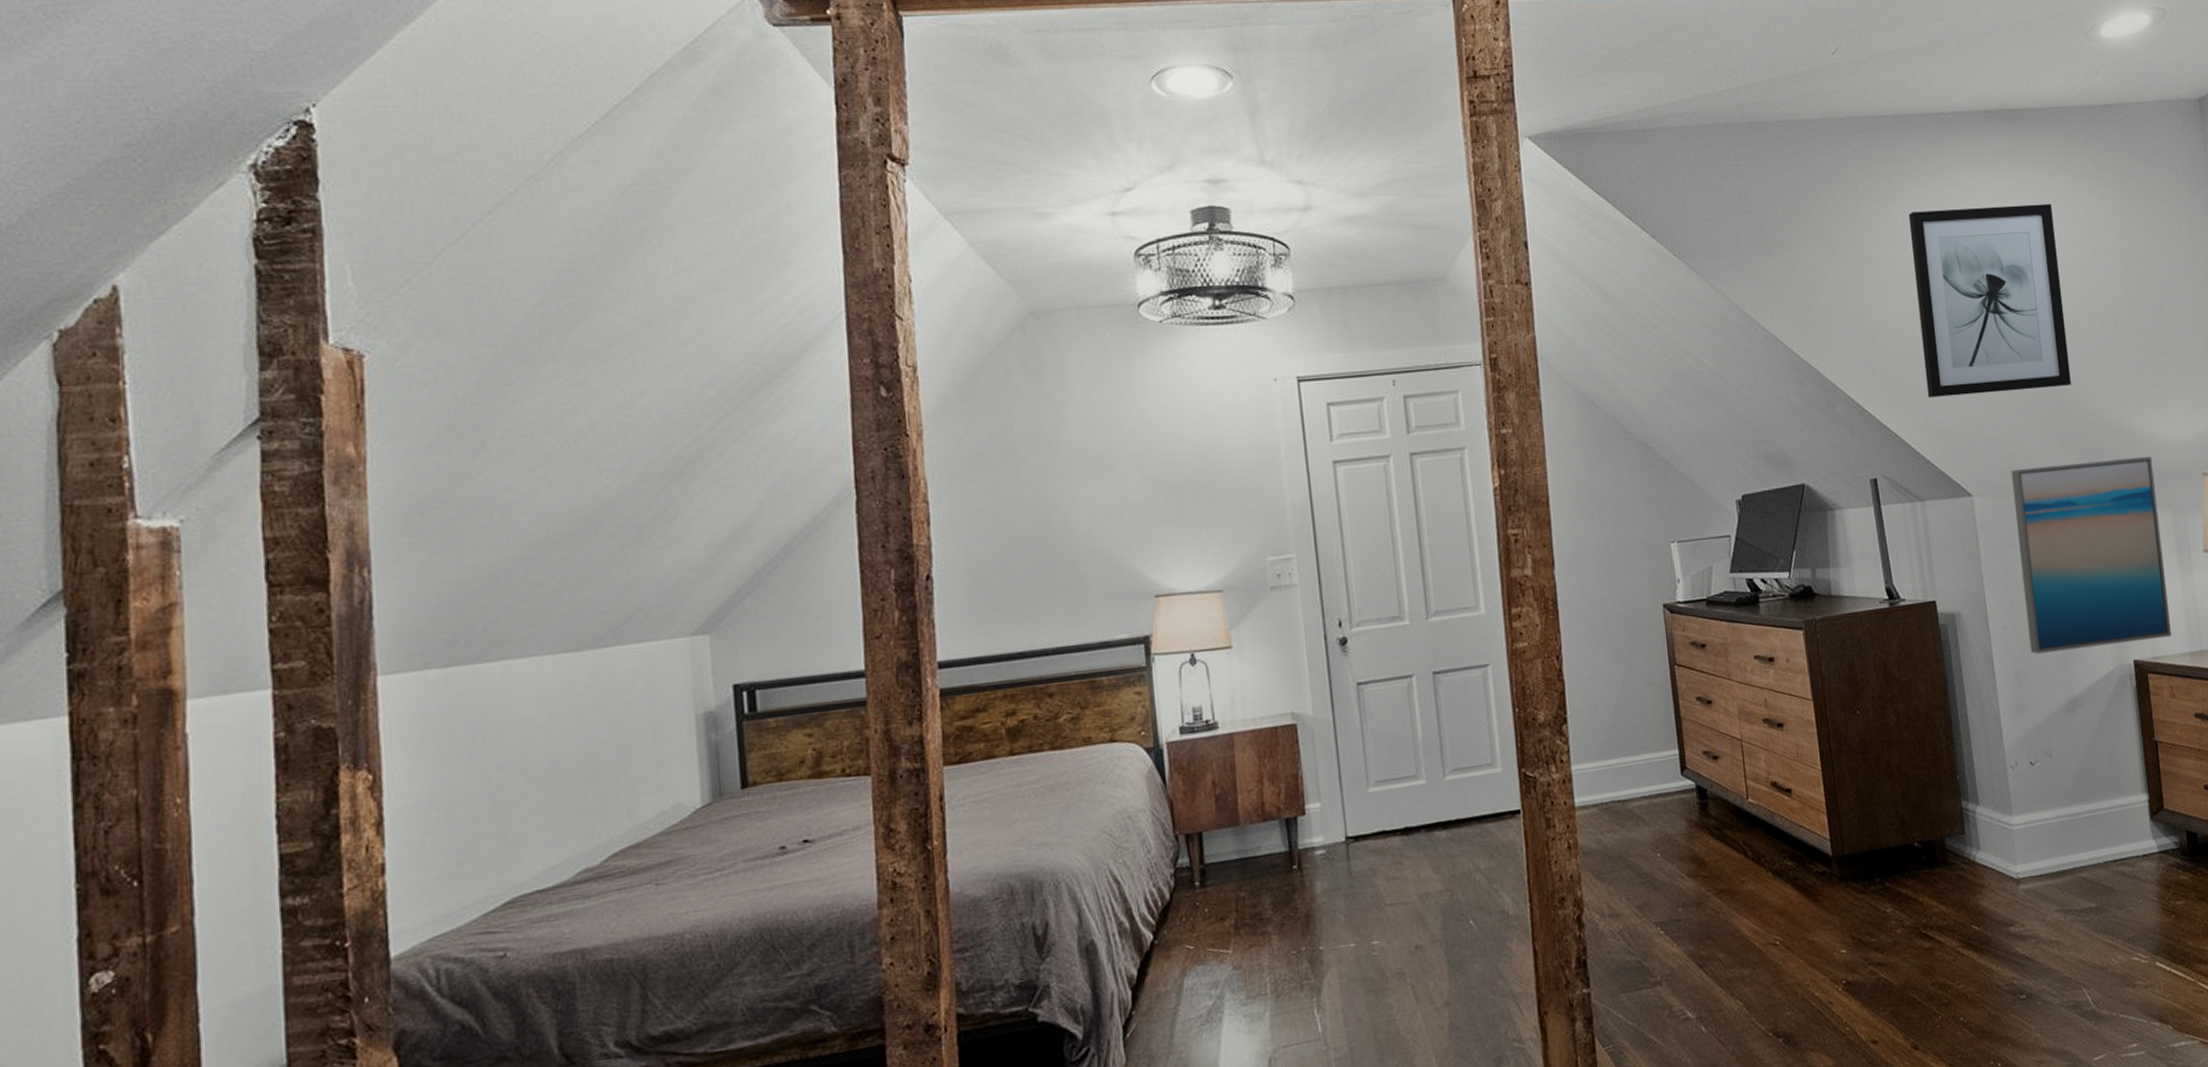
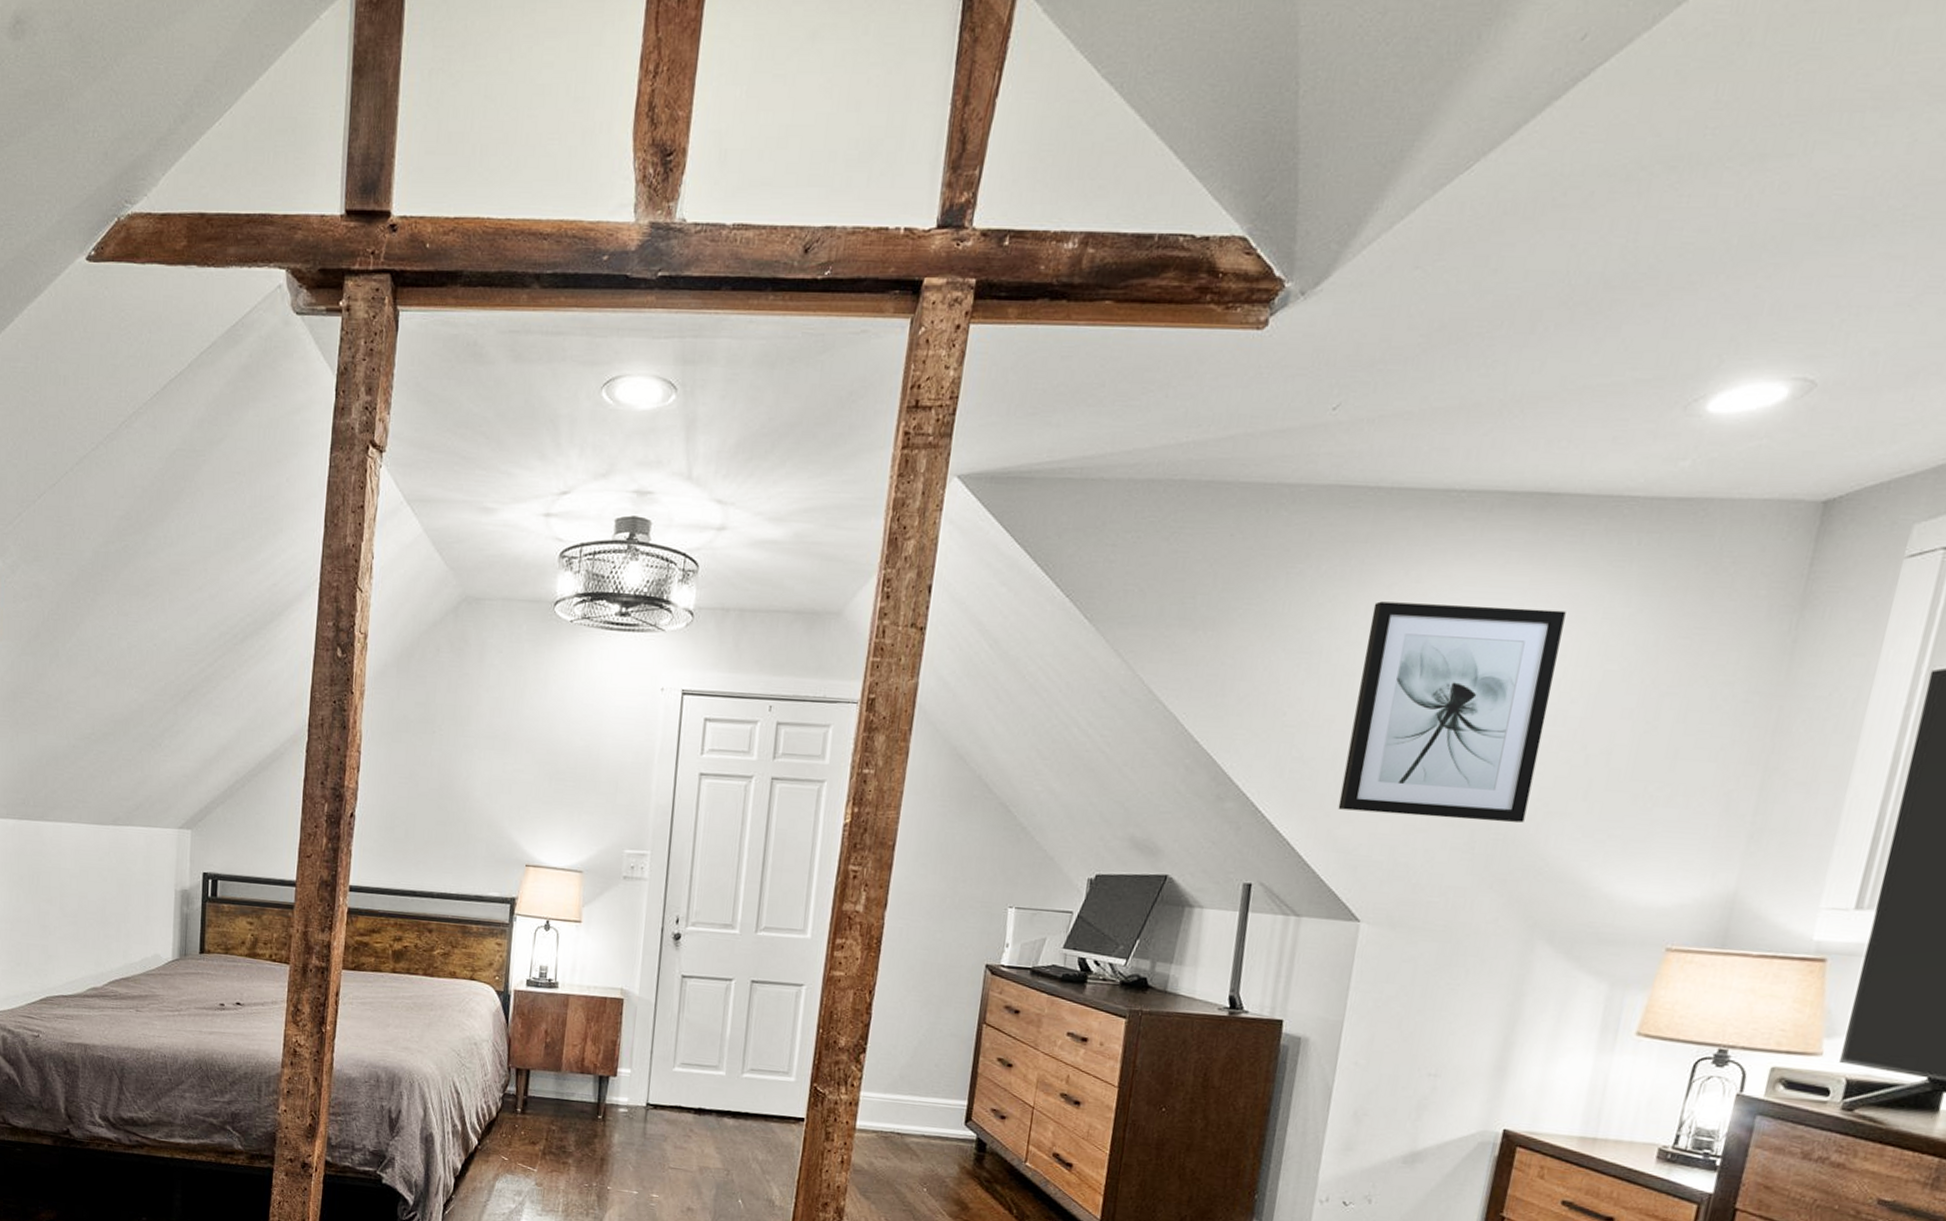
wall art: present [2010,456,2171,654] -> none [1379,902,1604,1116]

